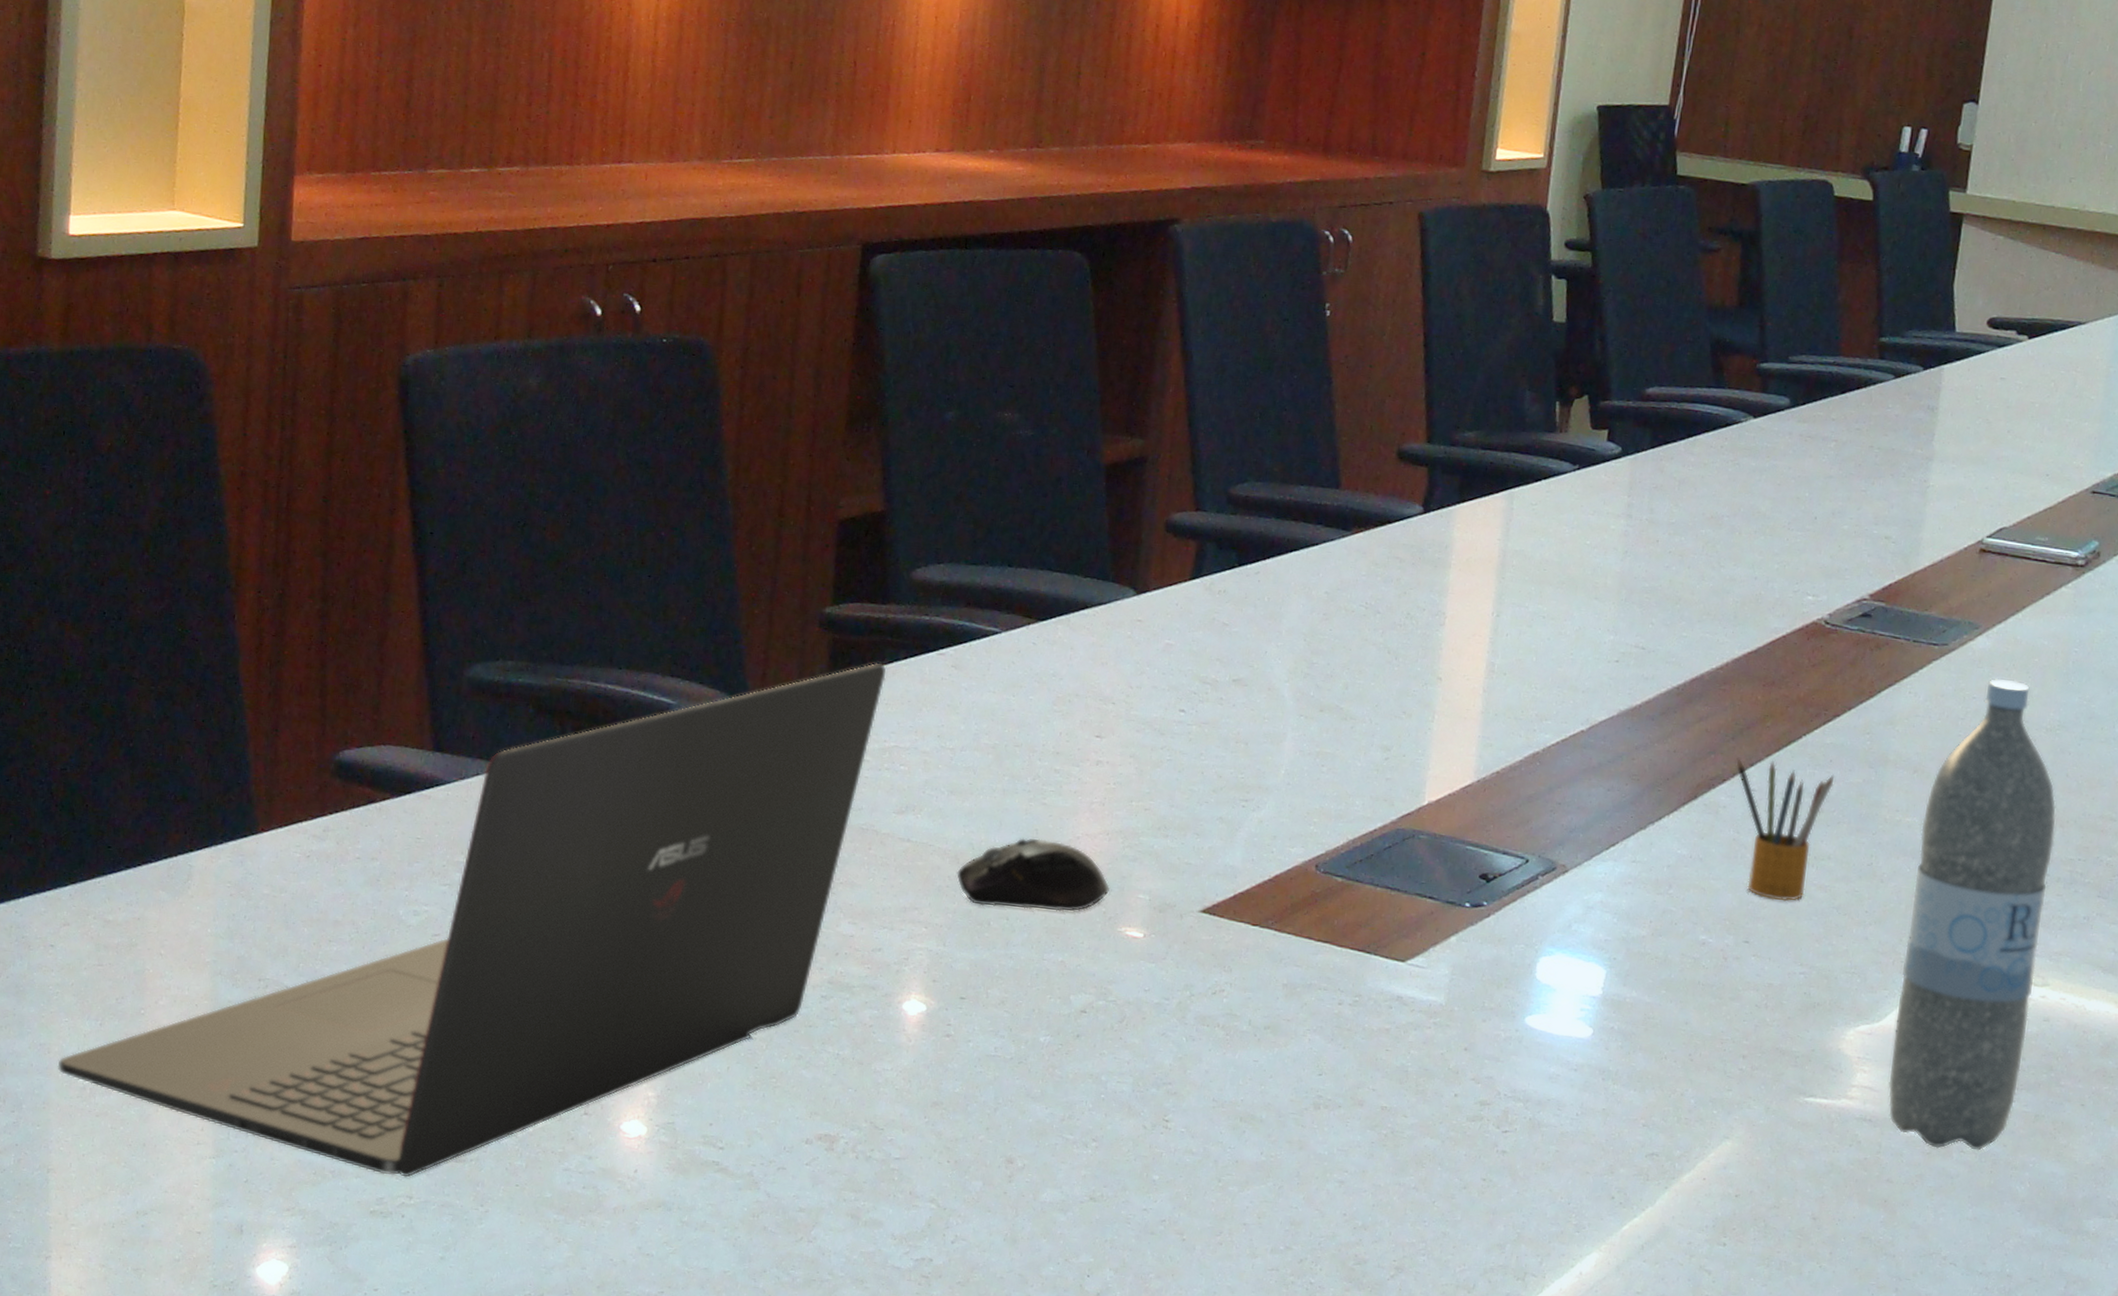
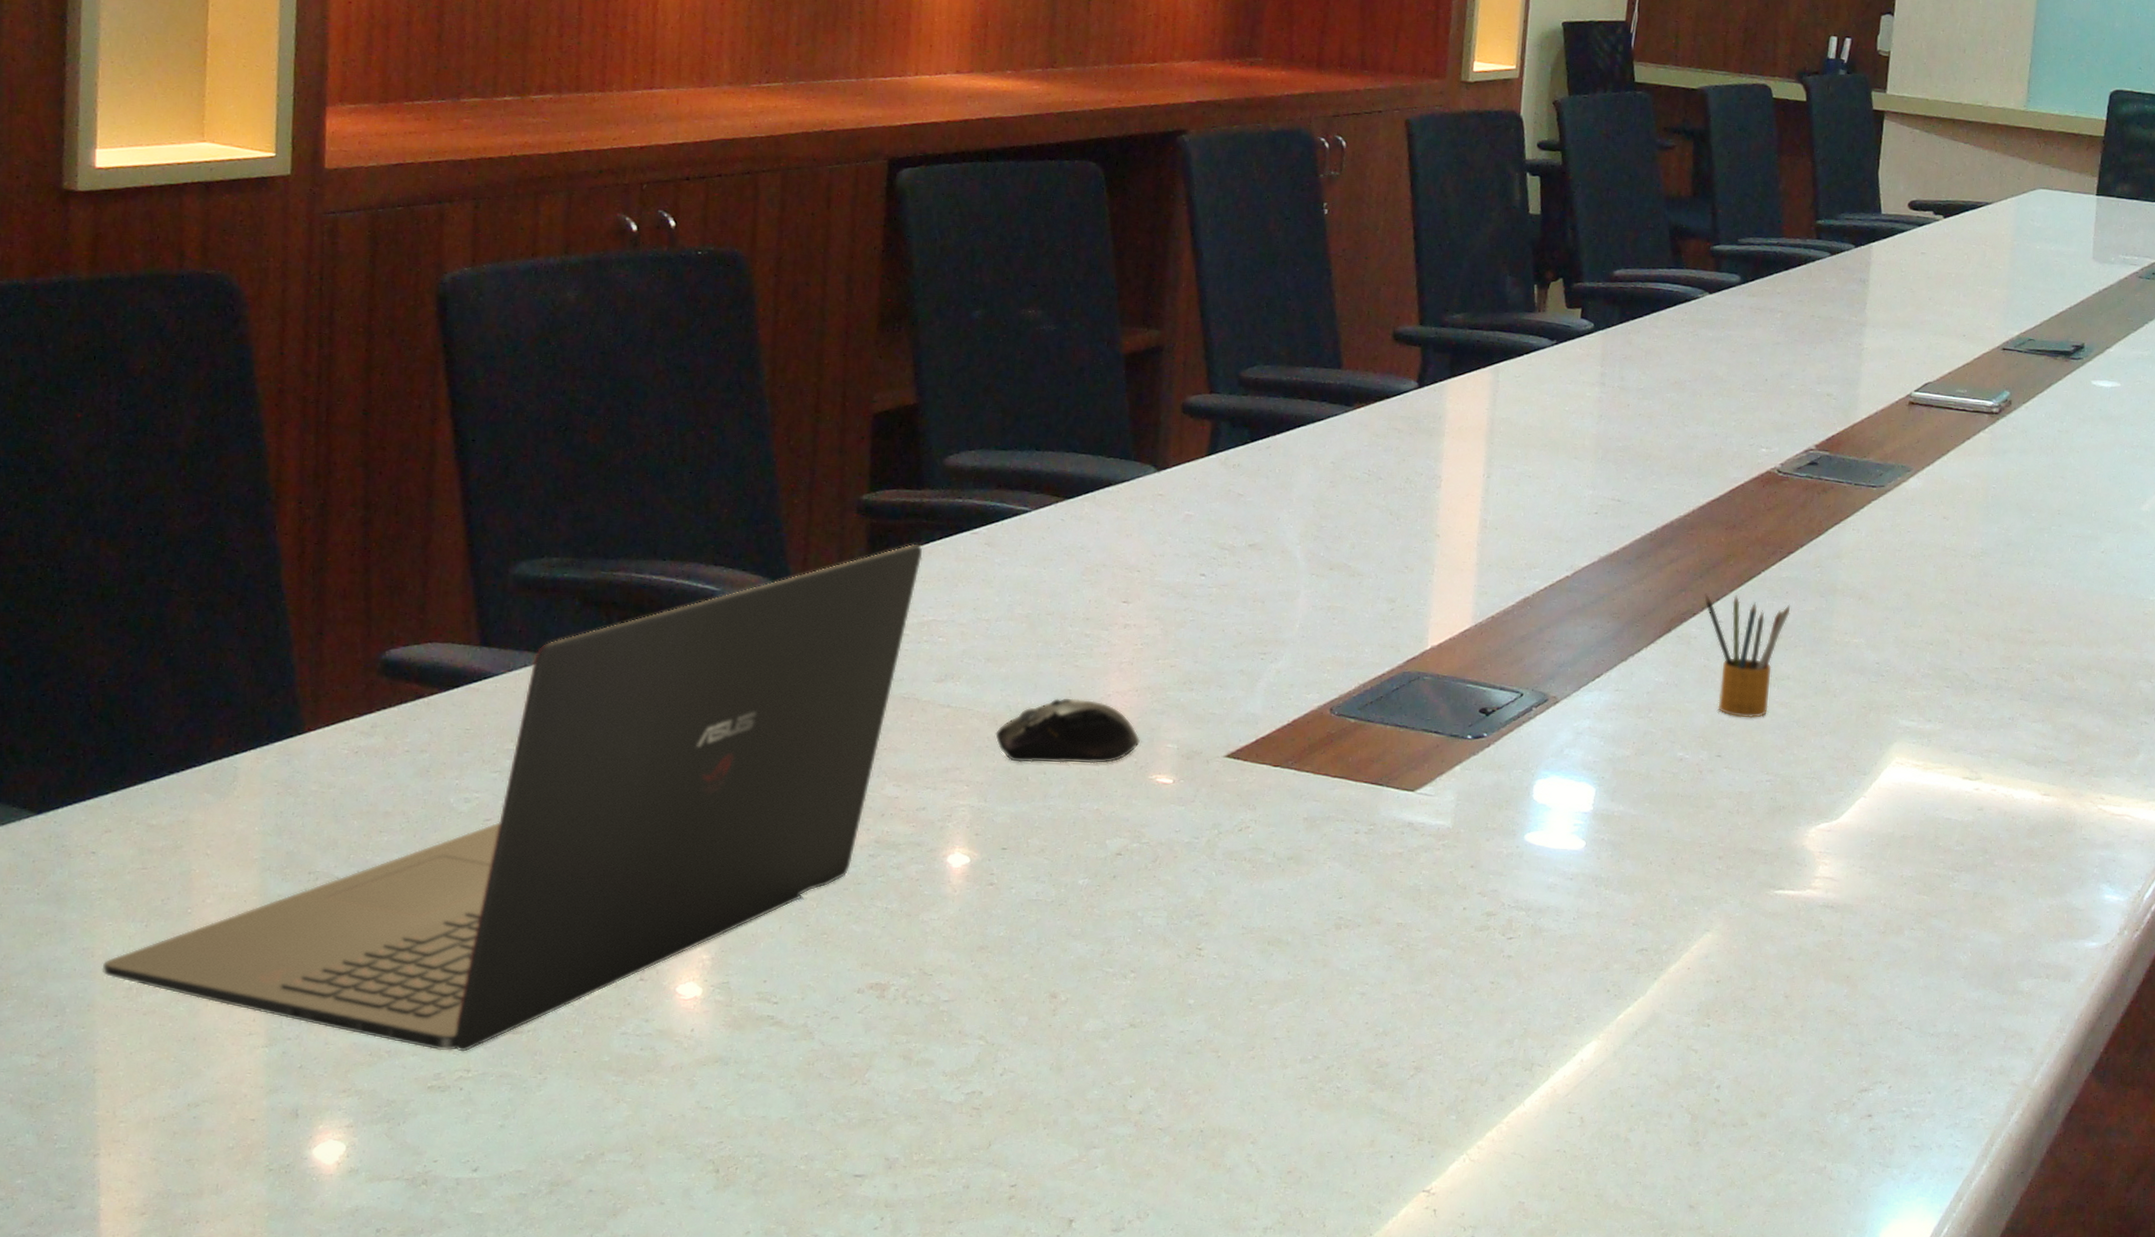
water bottle: present [1888,678,2057,1151] -> none [1847,513,1982,928]

